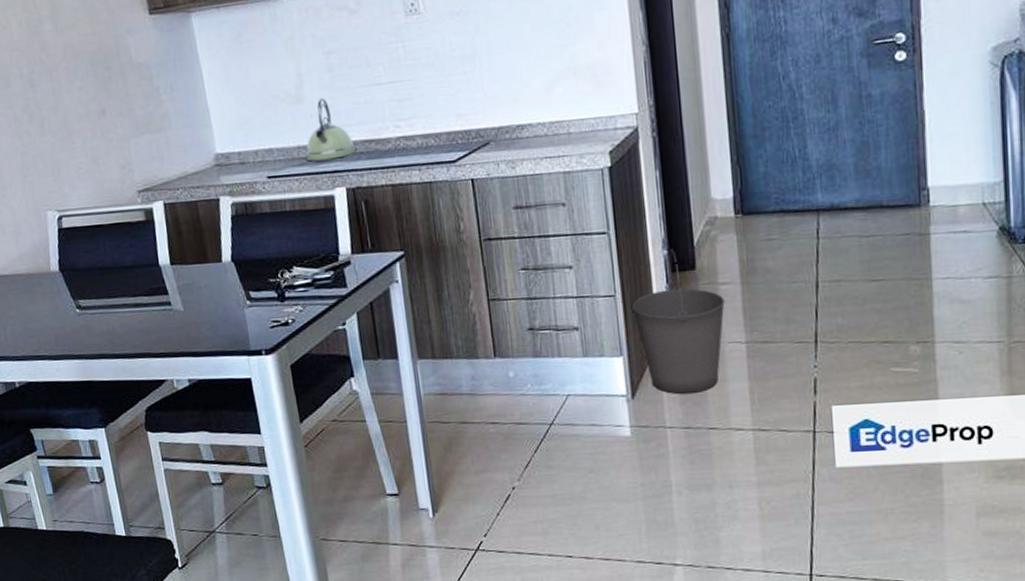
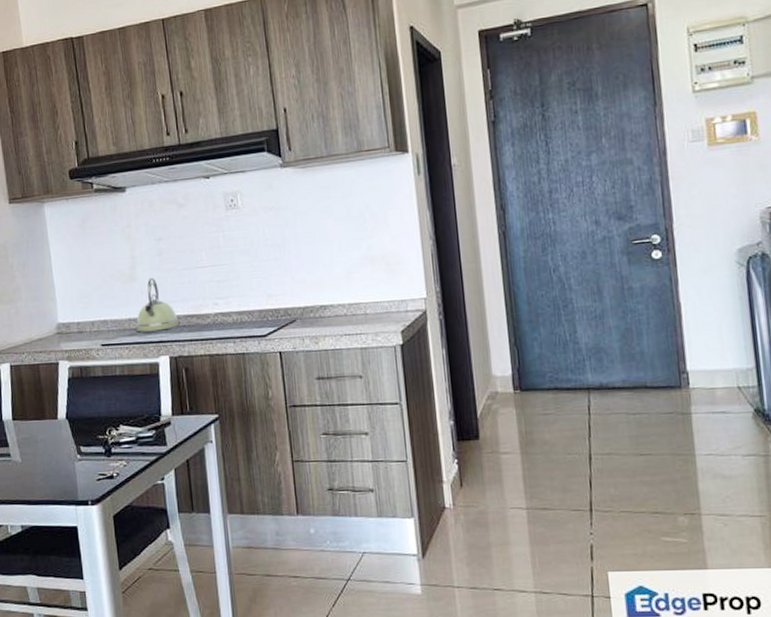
bucket: present [631,249,725,394] -> none [421,420,507,555]

